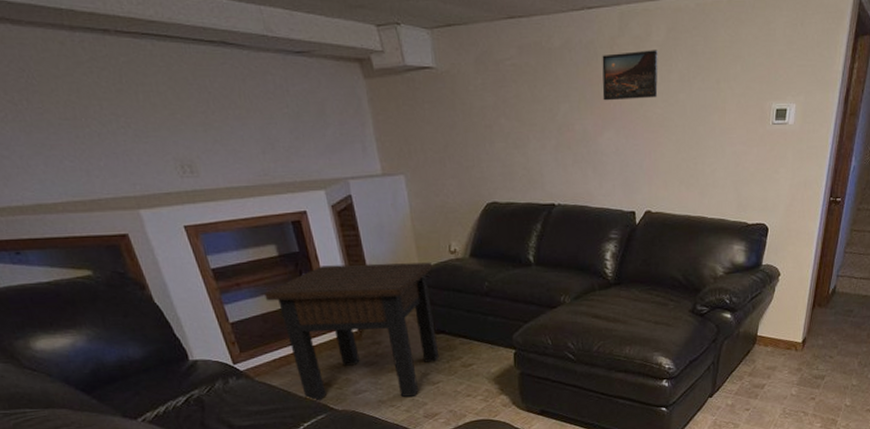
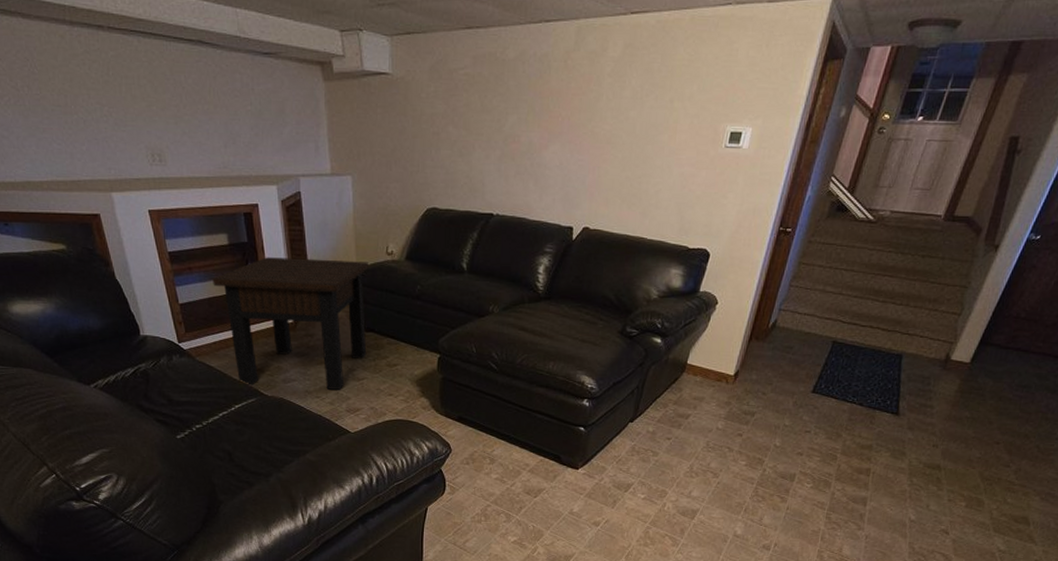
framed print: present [602,50,658,101] -> none [551,65,612,115]

